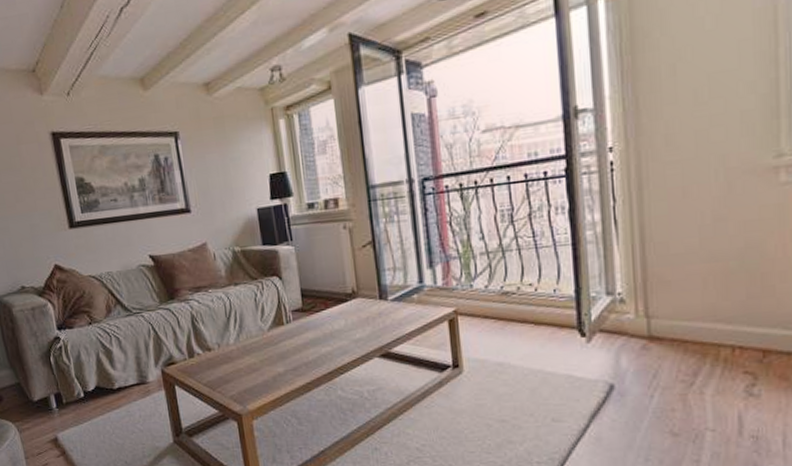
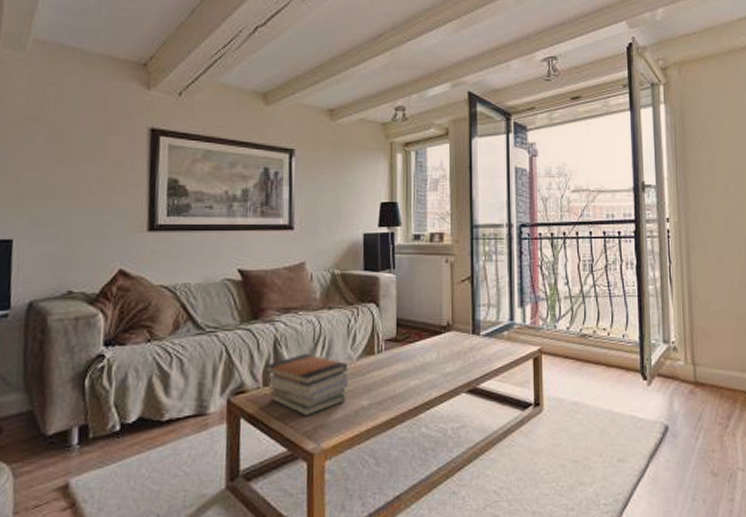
book stack: none [187,327,263,383] -> present [264,354,348,417]

